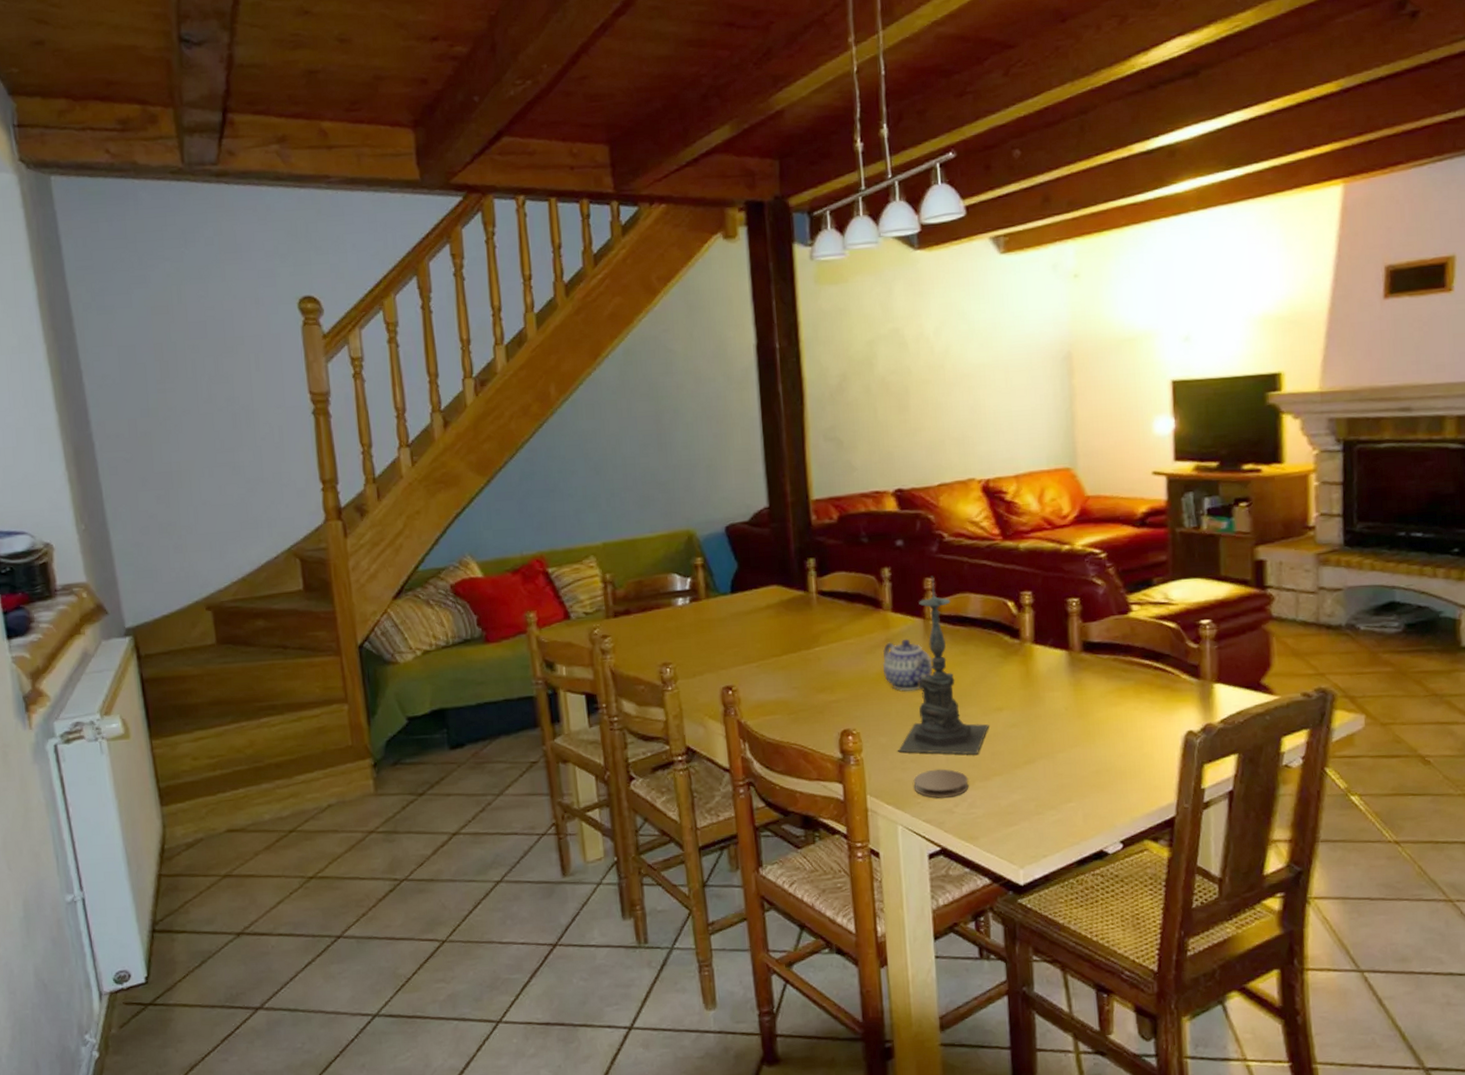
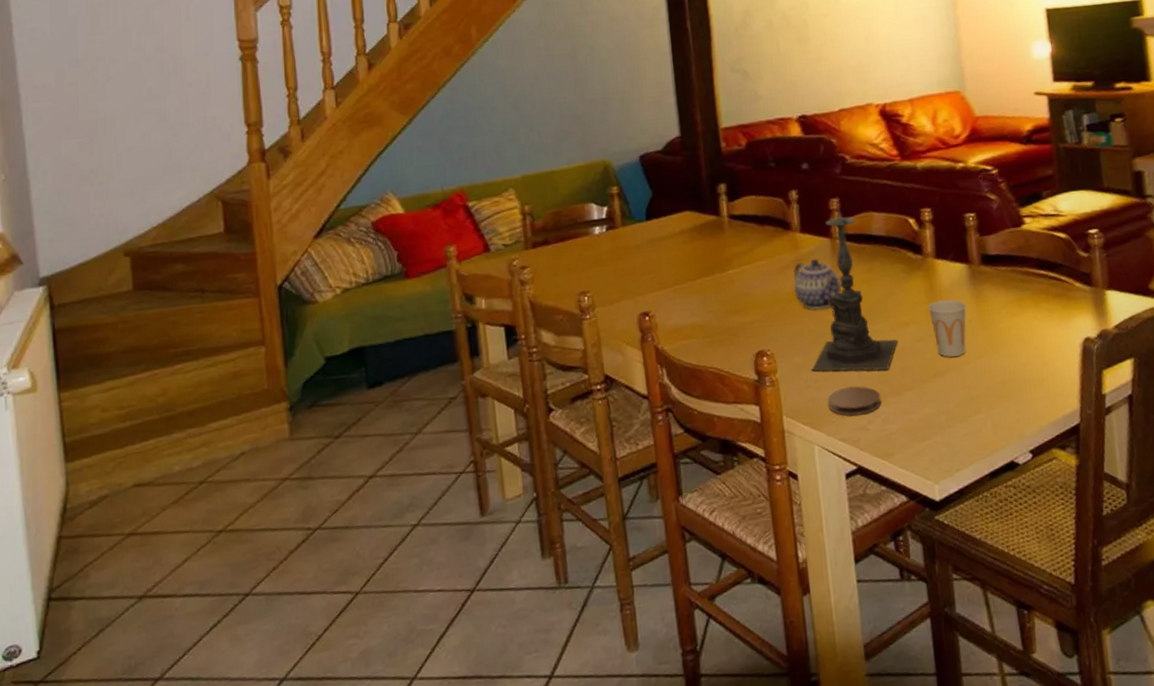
cup: none [1022,685,1064,745] -> present [927,299,967,357]

